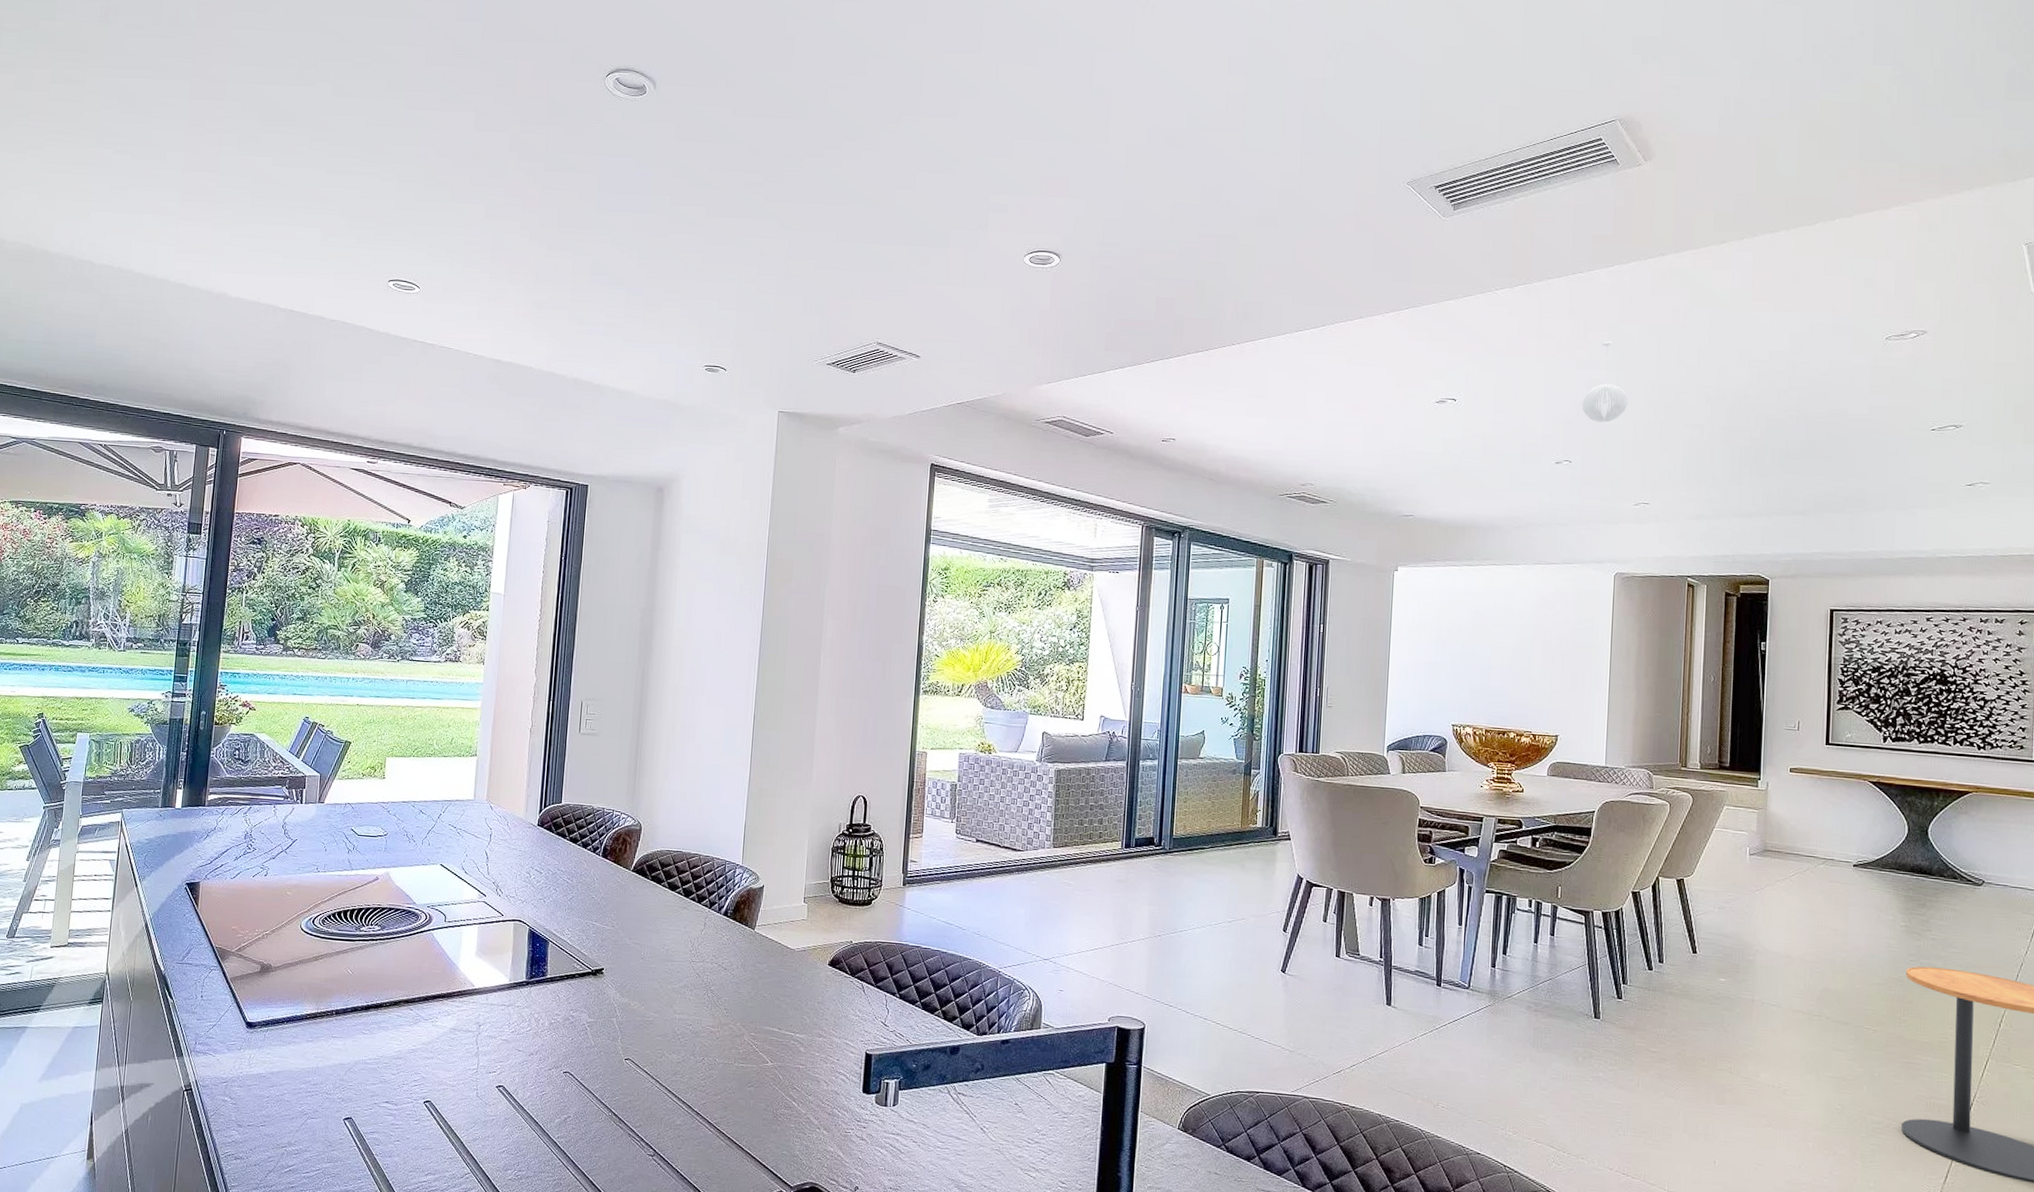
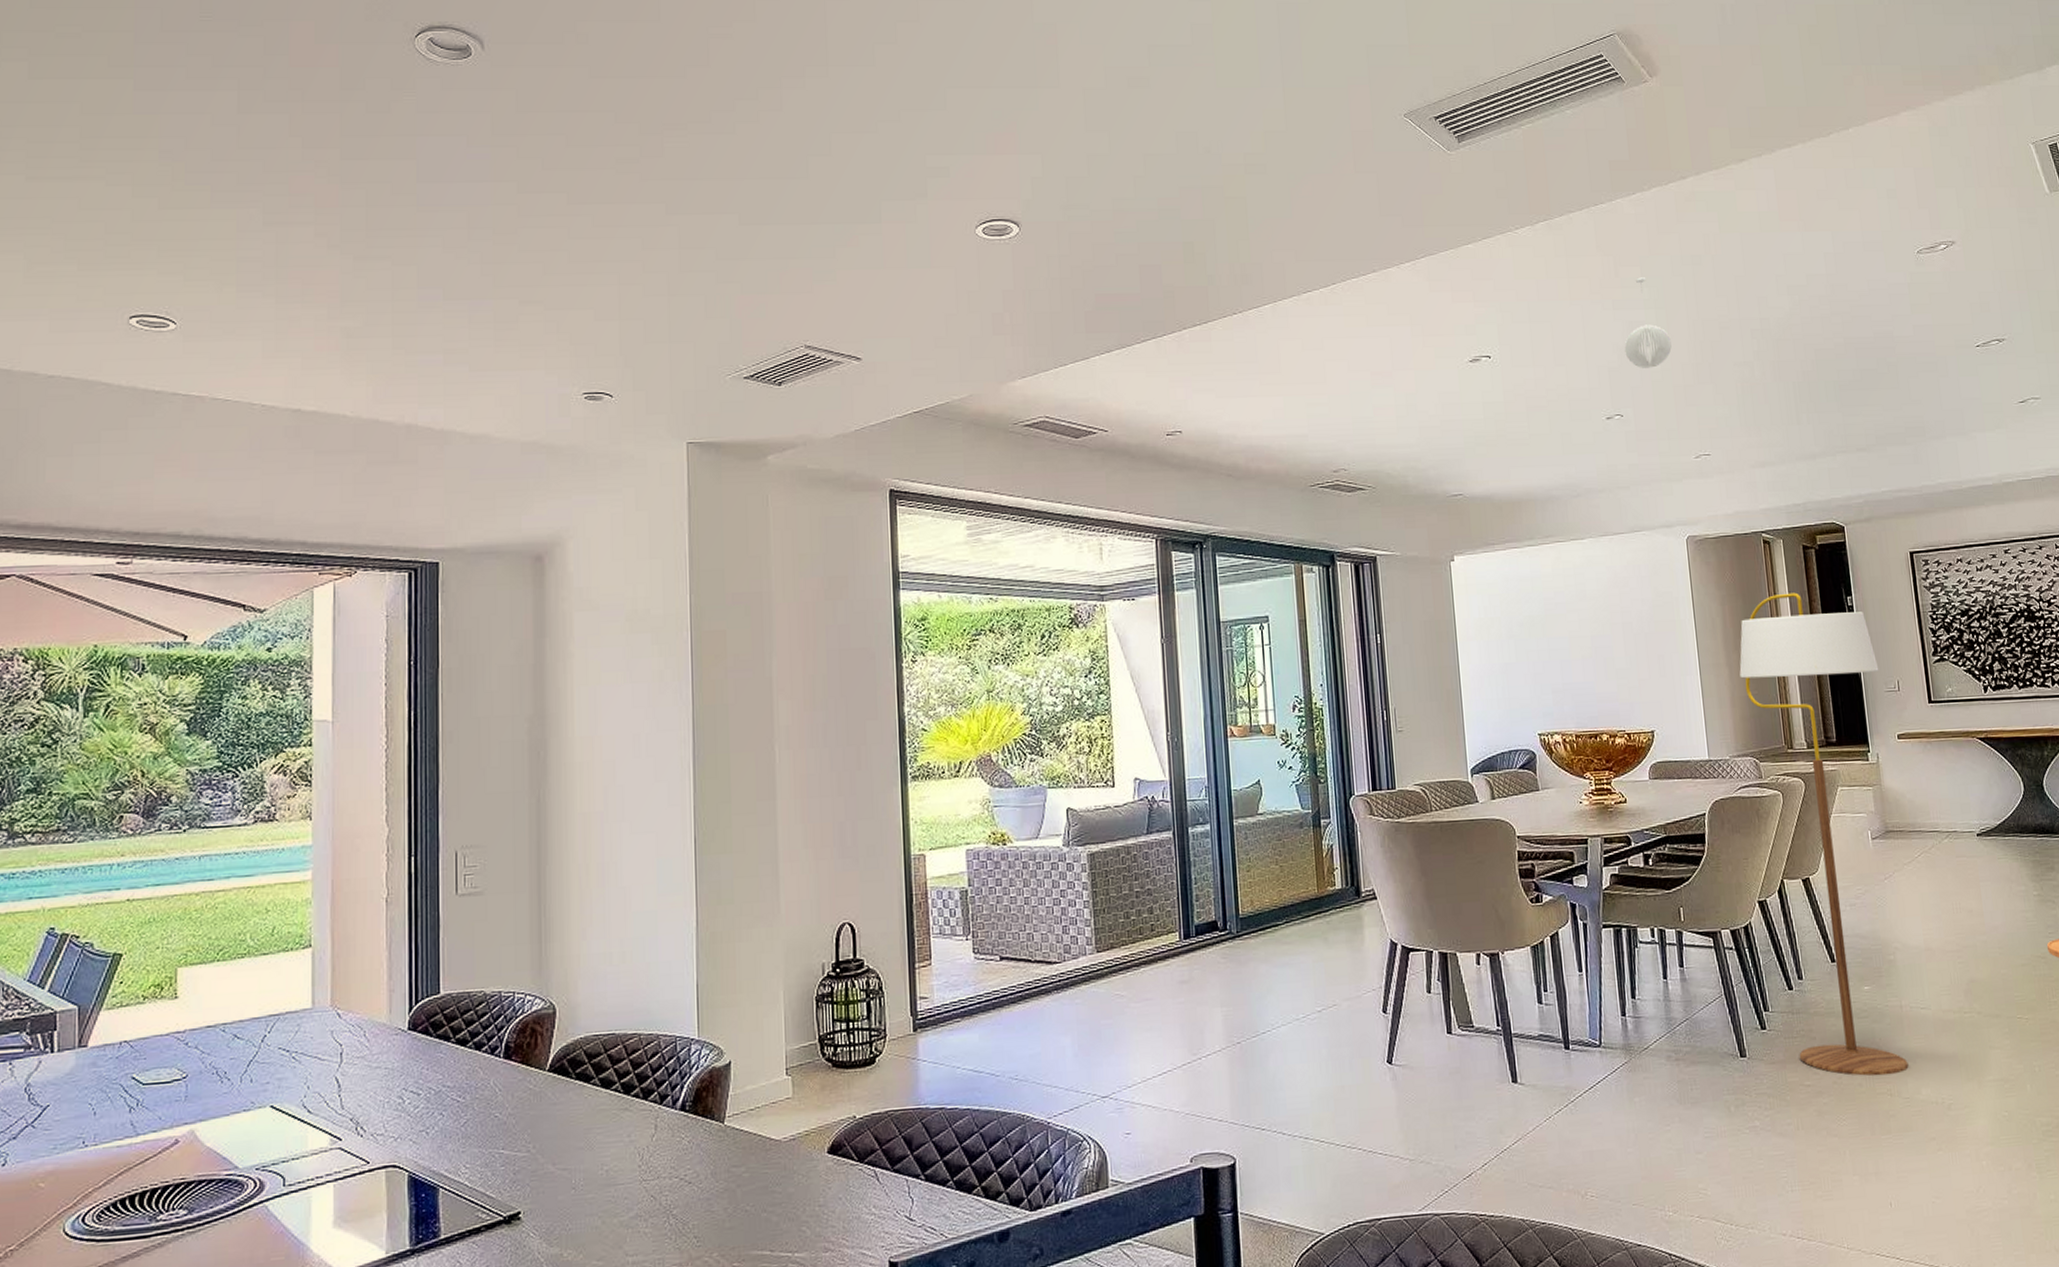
floor lamp: none [1646,632,1782,1056] -> present [1739,592,1909,1076]

